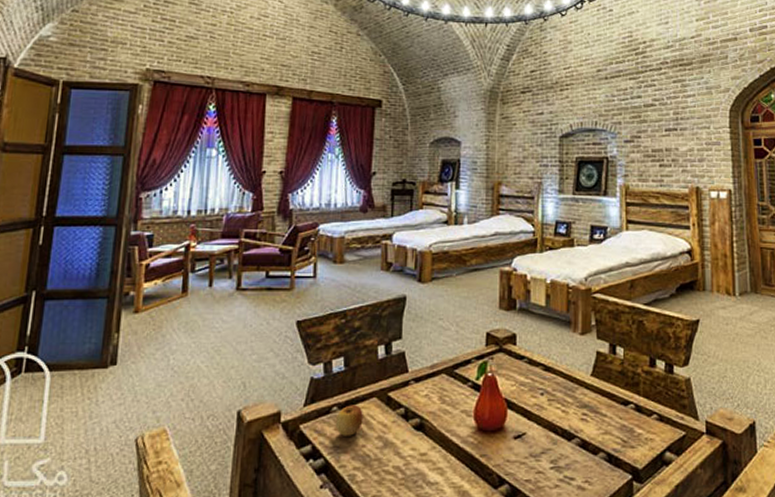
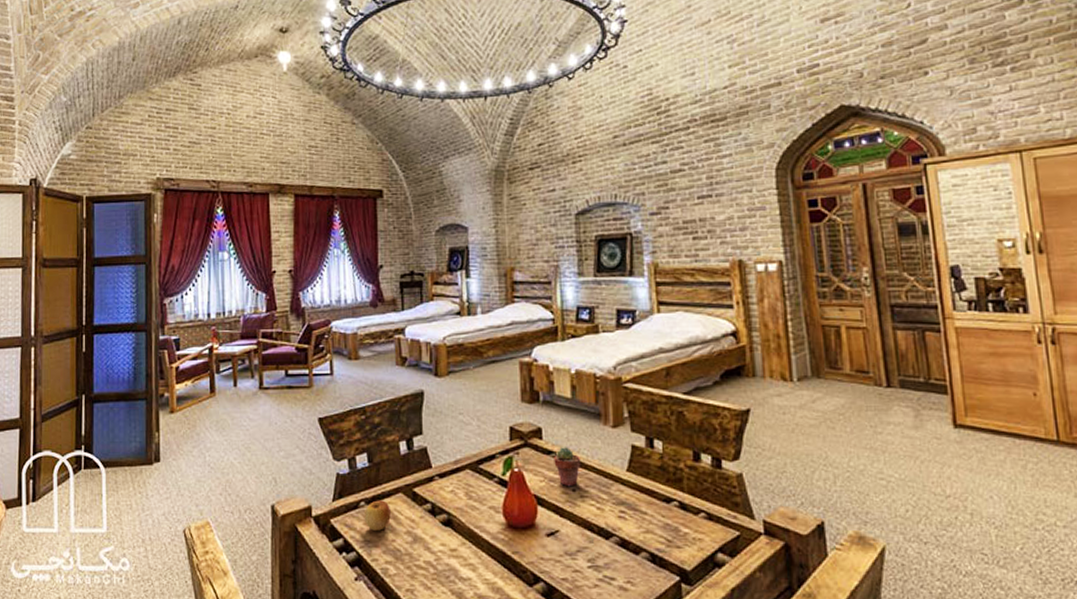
potted succulent: none [526,353,551,391] -> present [554,447,581,487]

